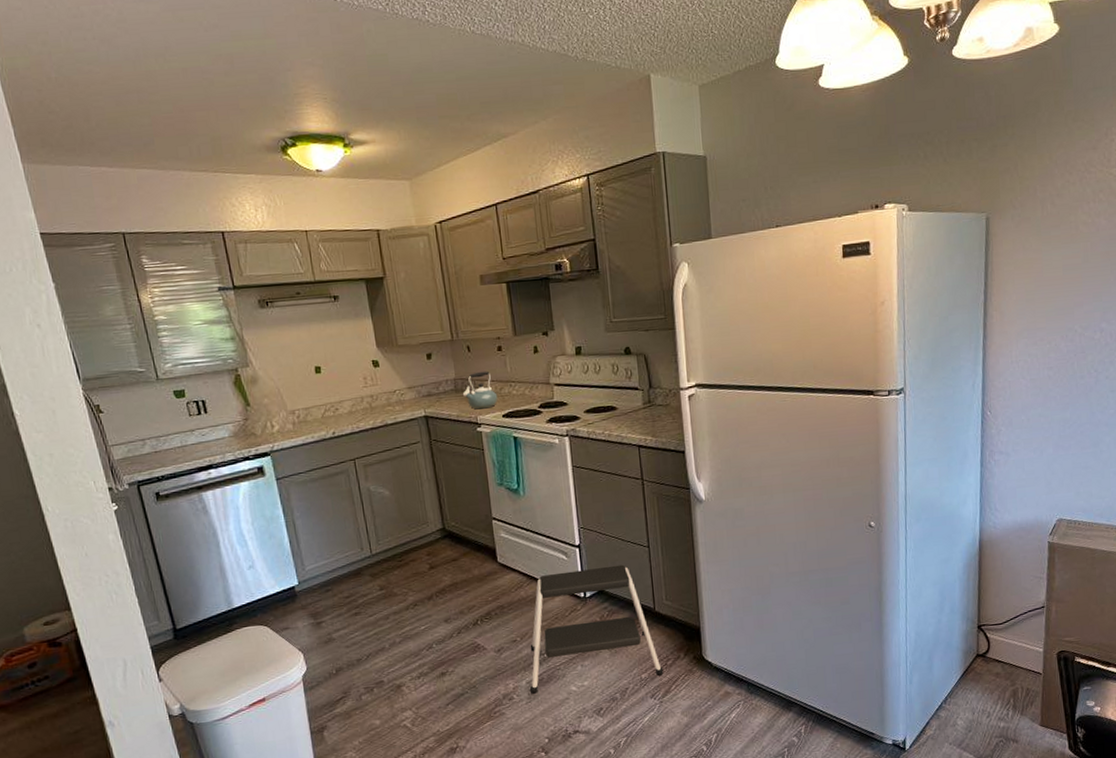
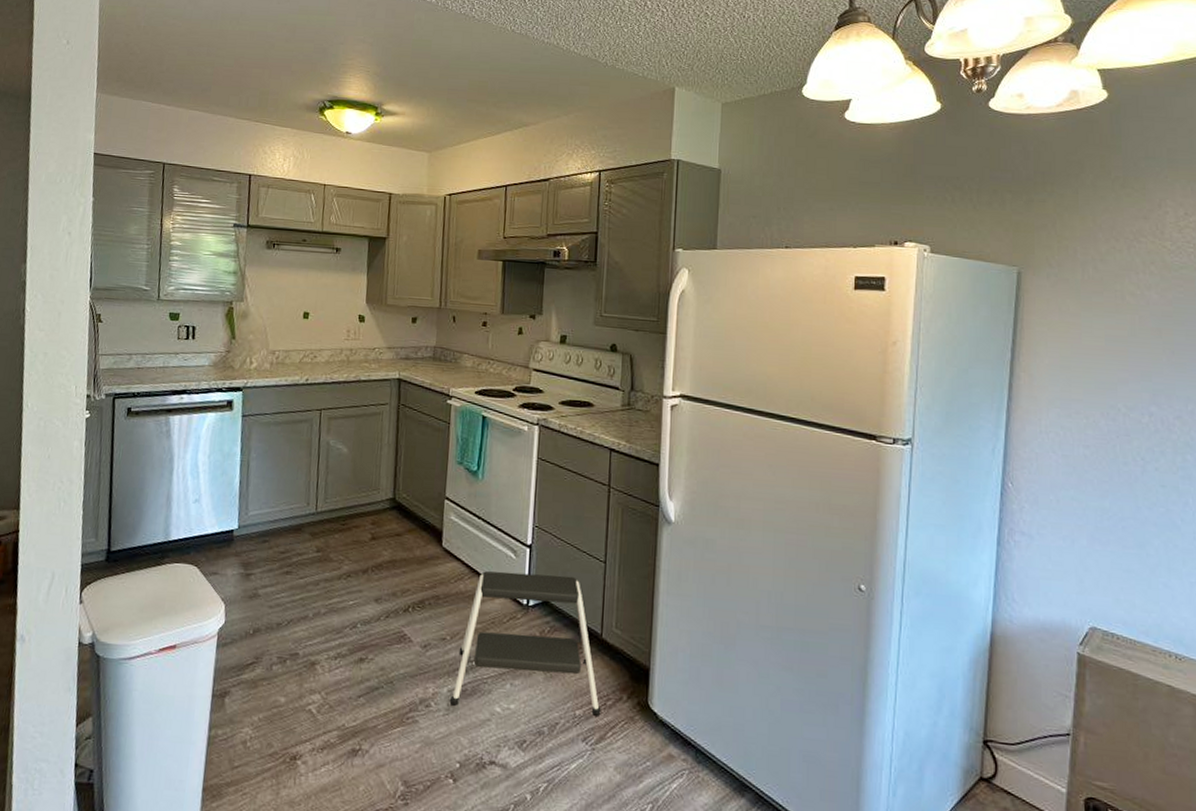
kettle: present [462,371,498,410] -> none [439,343,474,382]

